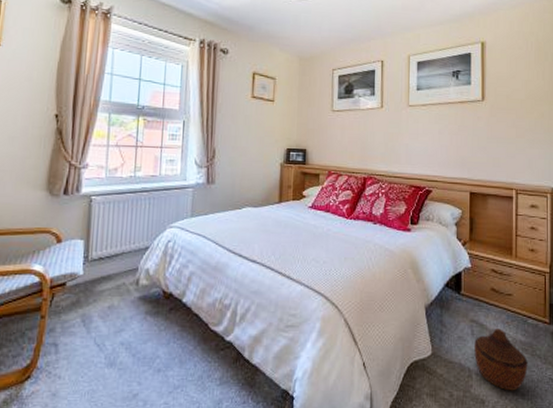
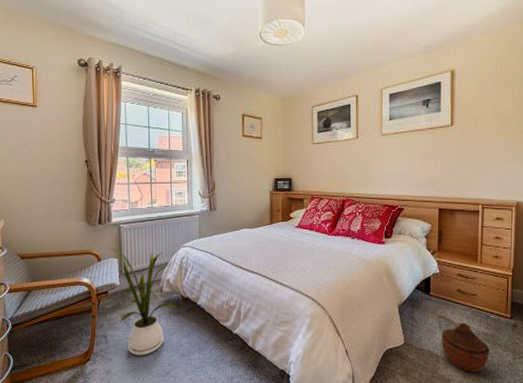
house plant: none [70,226,155,371] -> present [106,248,176,356]

